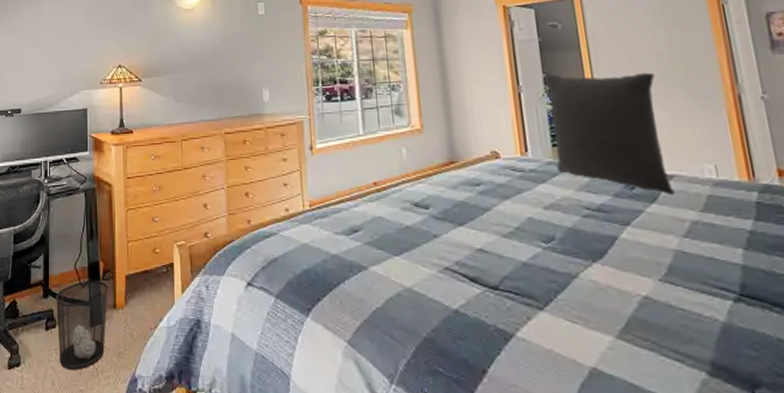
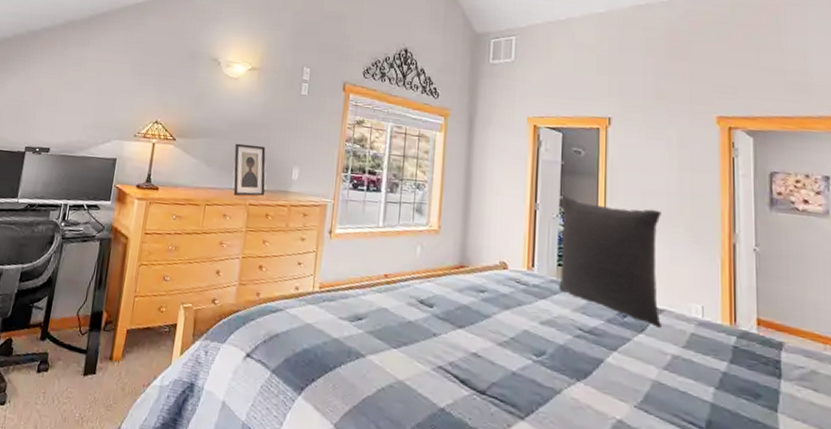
waste bin: present [55,280,109,370] -> none [46,329,109,417]
picture frame: none [201,72,239,127] -> present [233,143,266,197]

